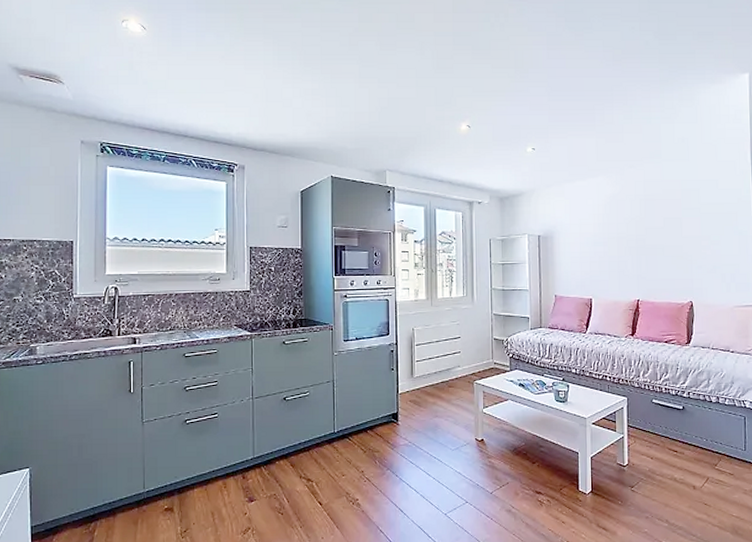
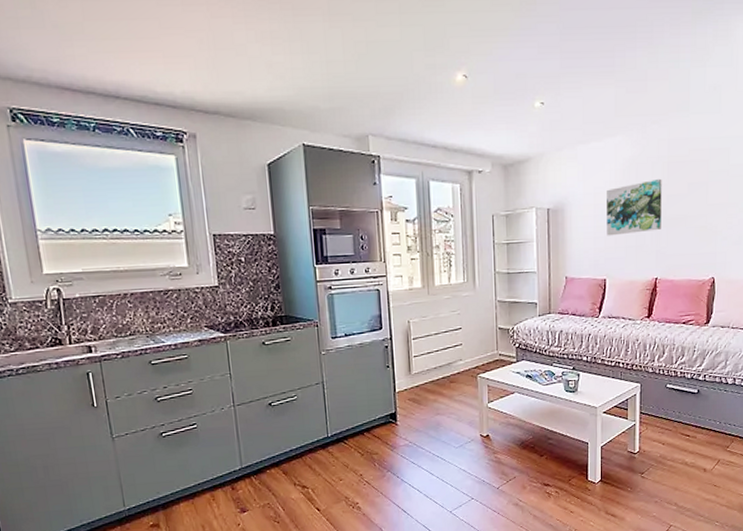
wall art: none [591,213,641,261] -> present [607,178,662,236]

